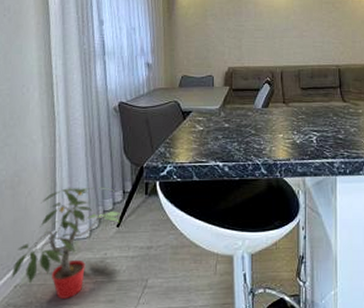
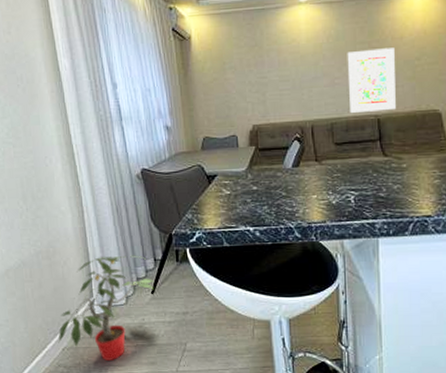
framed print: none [314,9,354,62] -> present [347,48,396,113]

